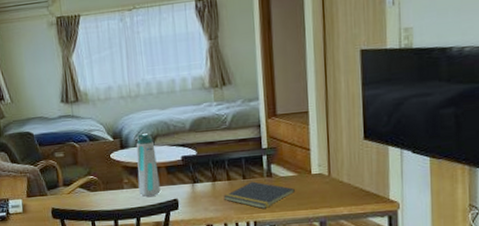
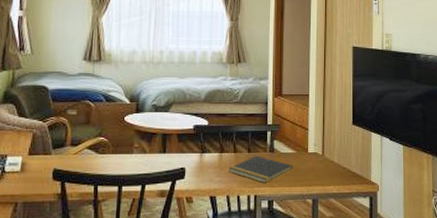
water bottle: present [136,133,161,197] -> none [148,100,170,163]

